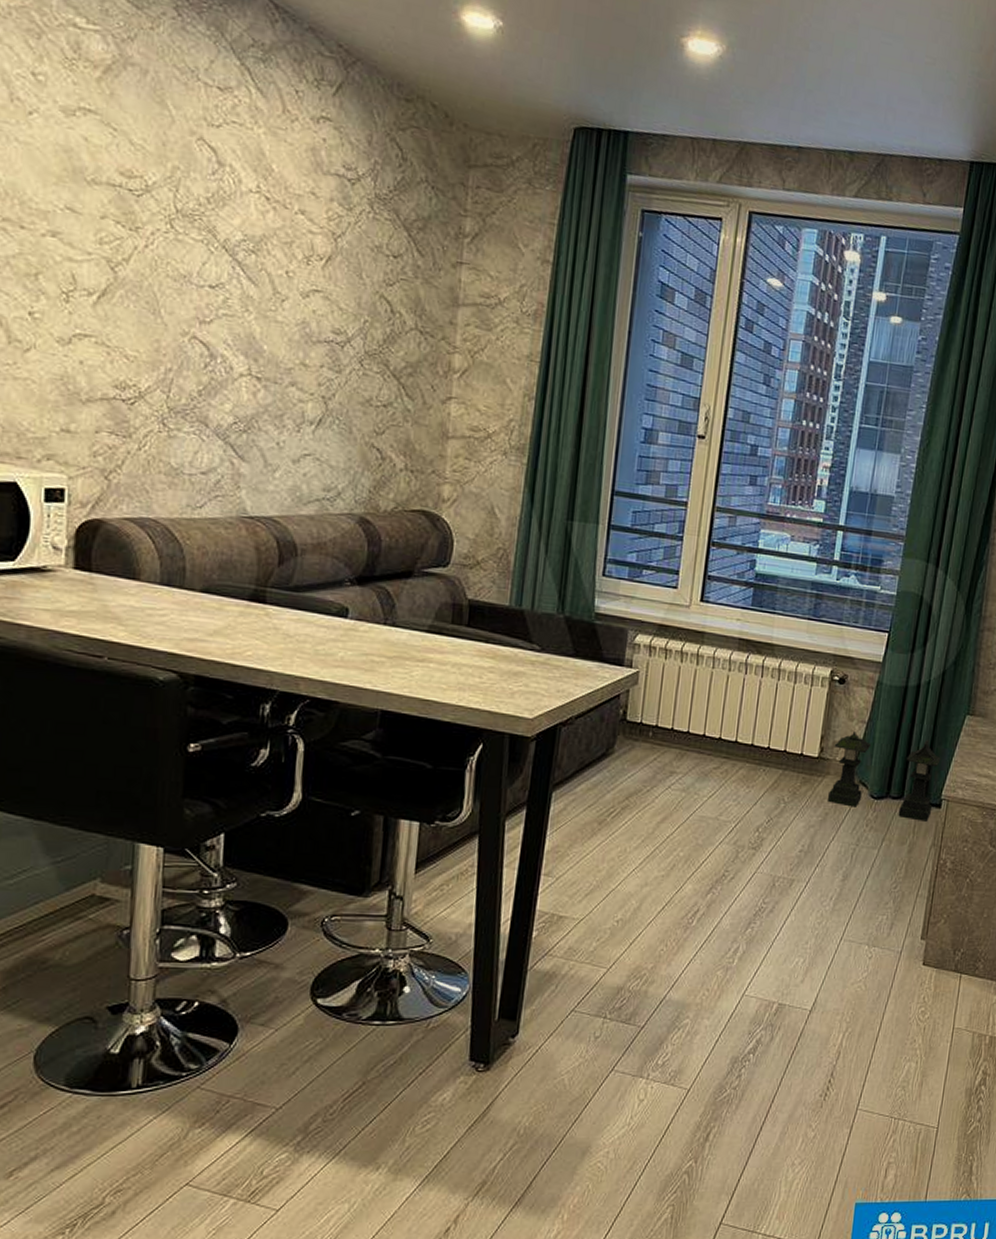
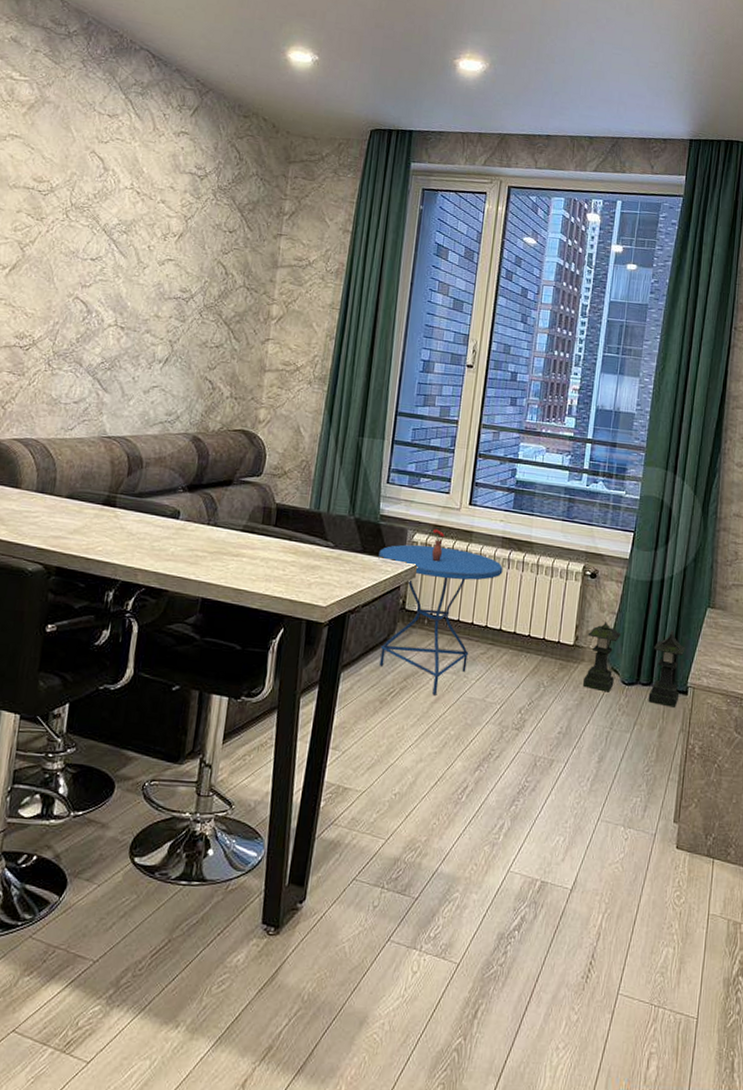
side table: none [594,629,740,815] -> present [378,529,503,695]

